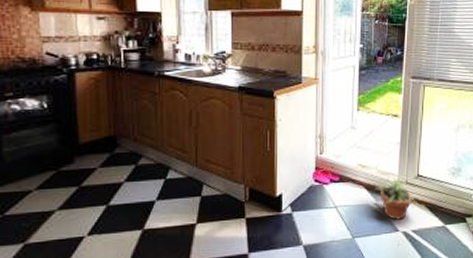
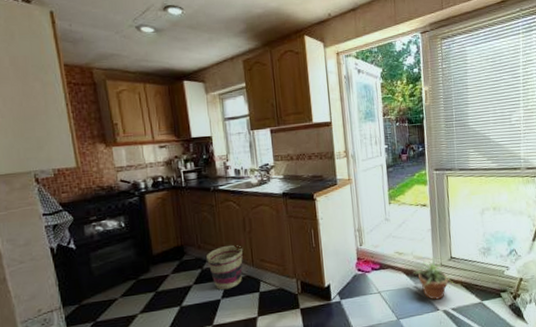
basket: none [143,141,187,191] -> present [206,245,243,290]

